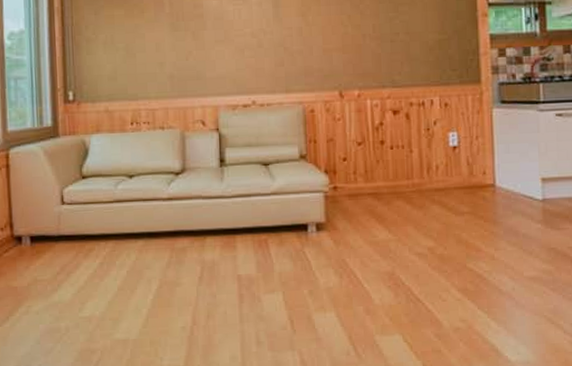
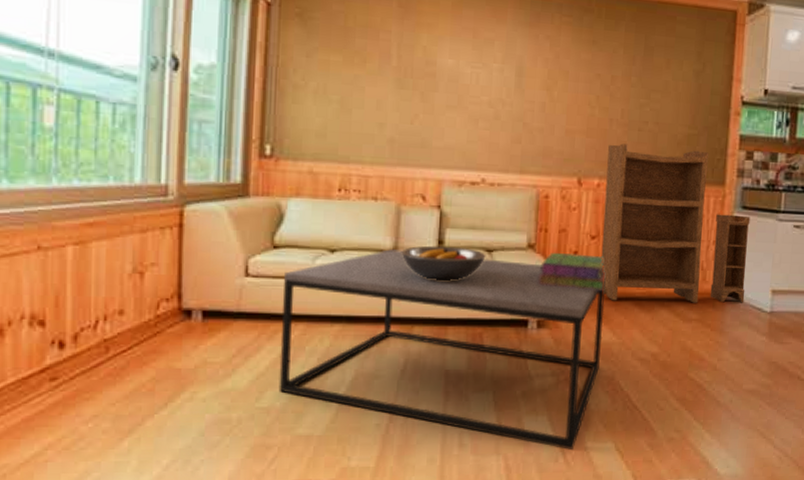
coffee table: none [93,170,379,343] -> present [278,248,606,449]
fruit bowl: none [189,163,263,195] -> present [401,245,486,281]
stack of books: none [313,159,375,193] -> present [538,252,605,290]
bookshelf: none [364,53,515,201] -> present [601,143,750,303]

